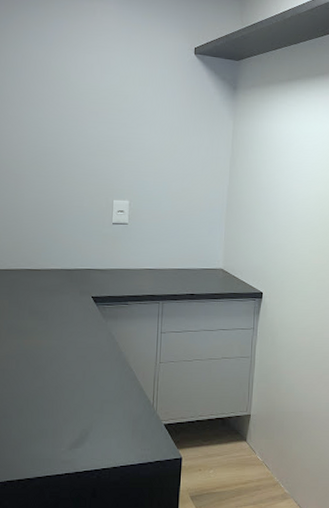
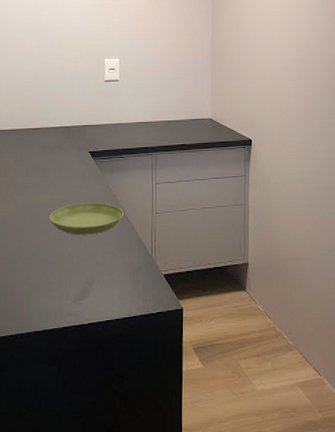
saucer: none [46,350,126,383] -> present [49,203,123,235]

